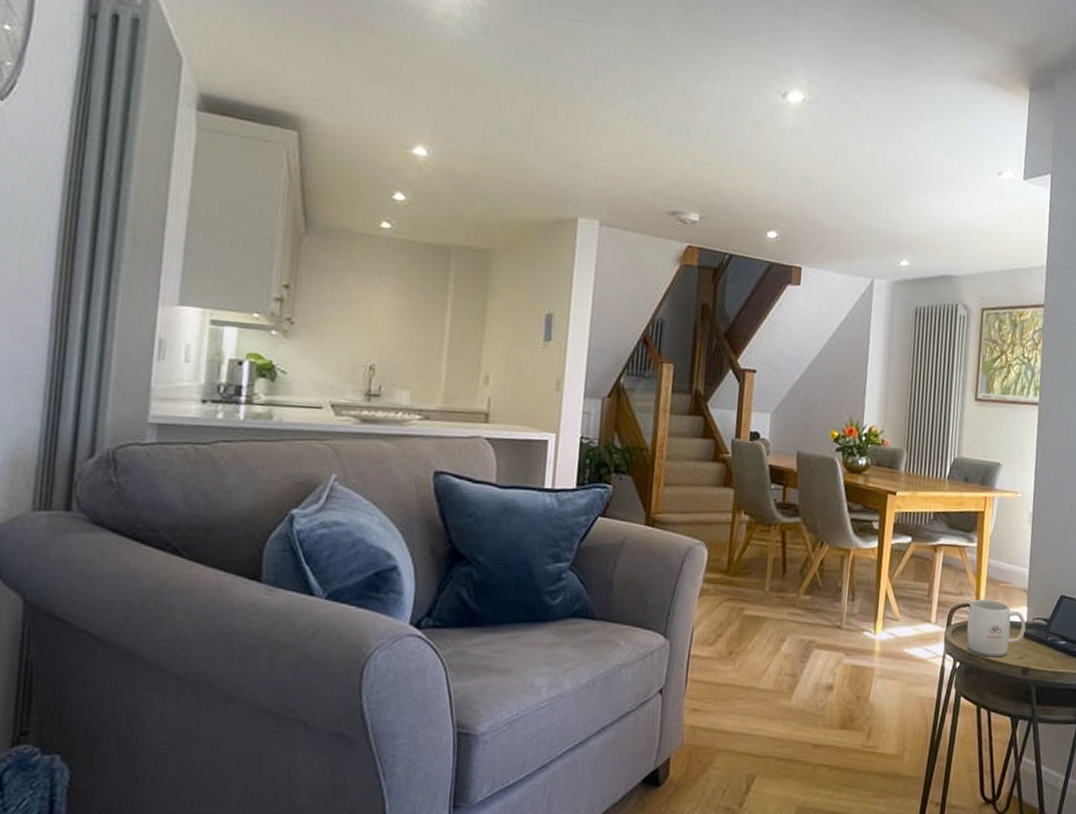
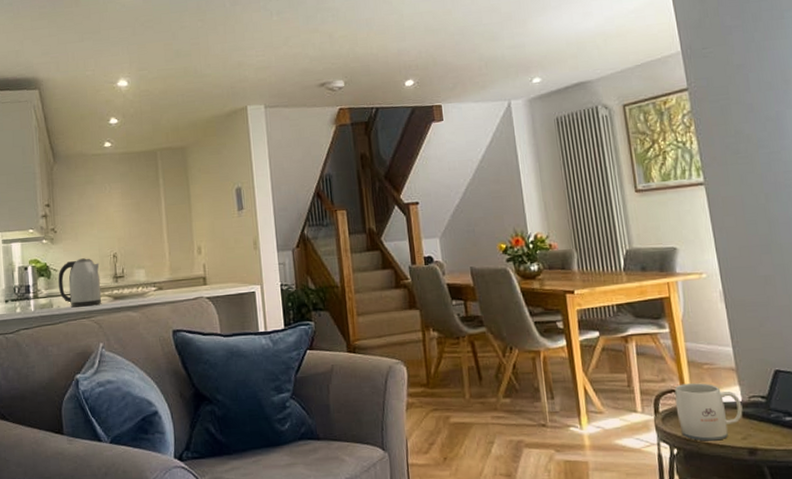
kettle: none [285,363,349,426] -> present [58,258,102,308]

